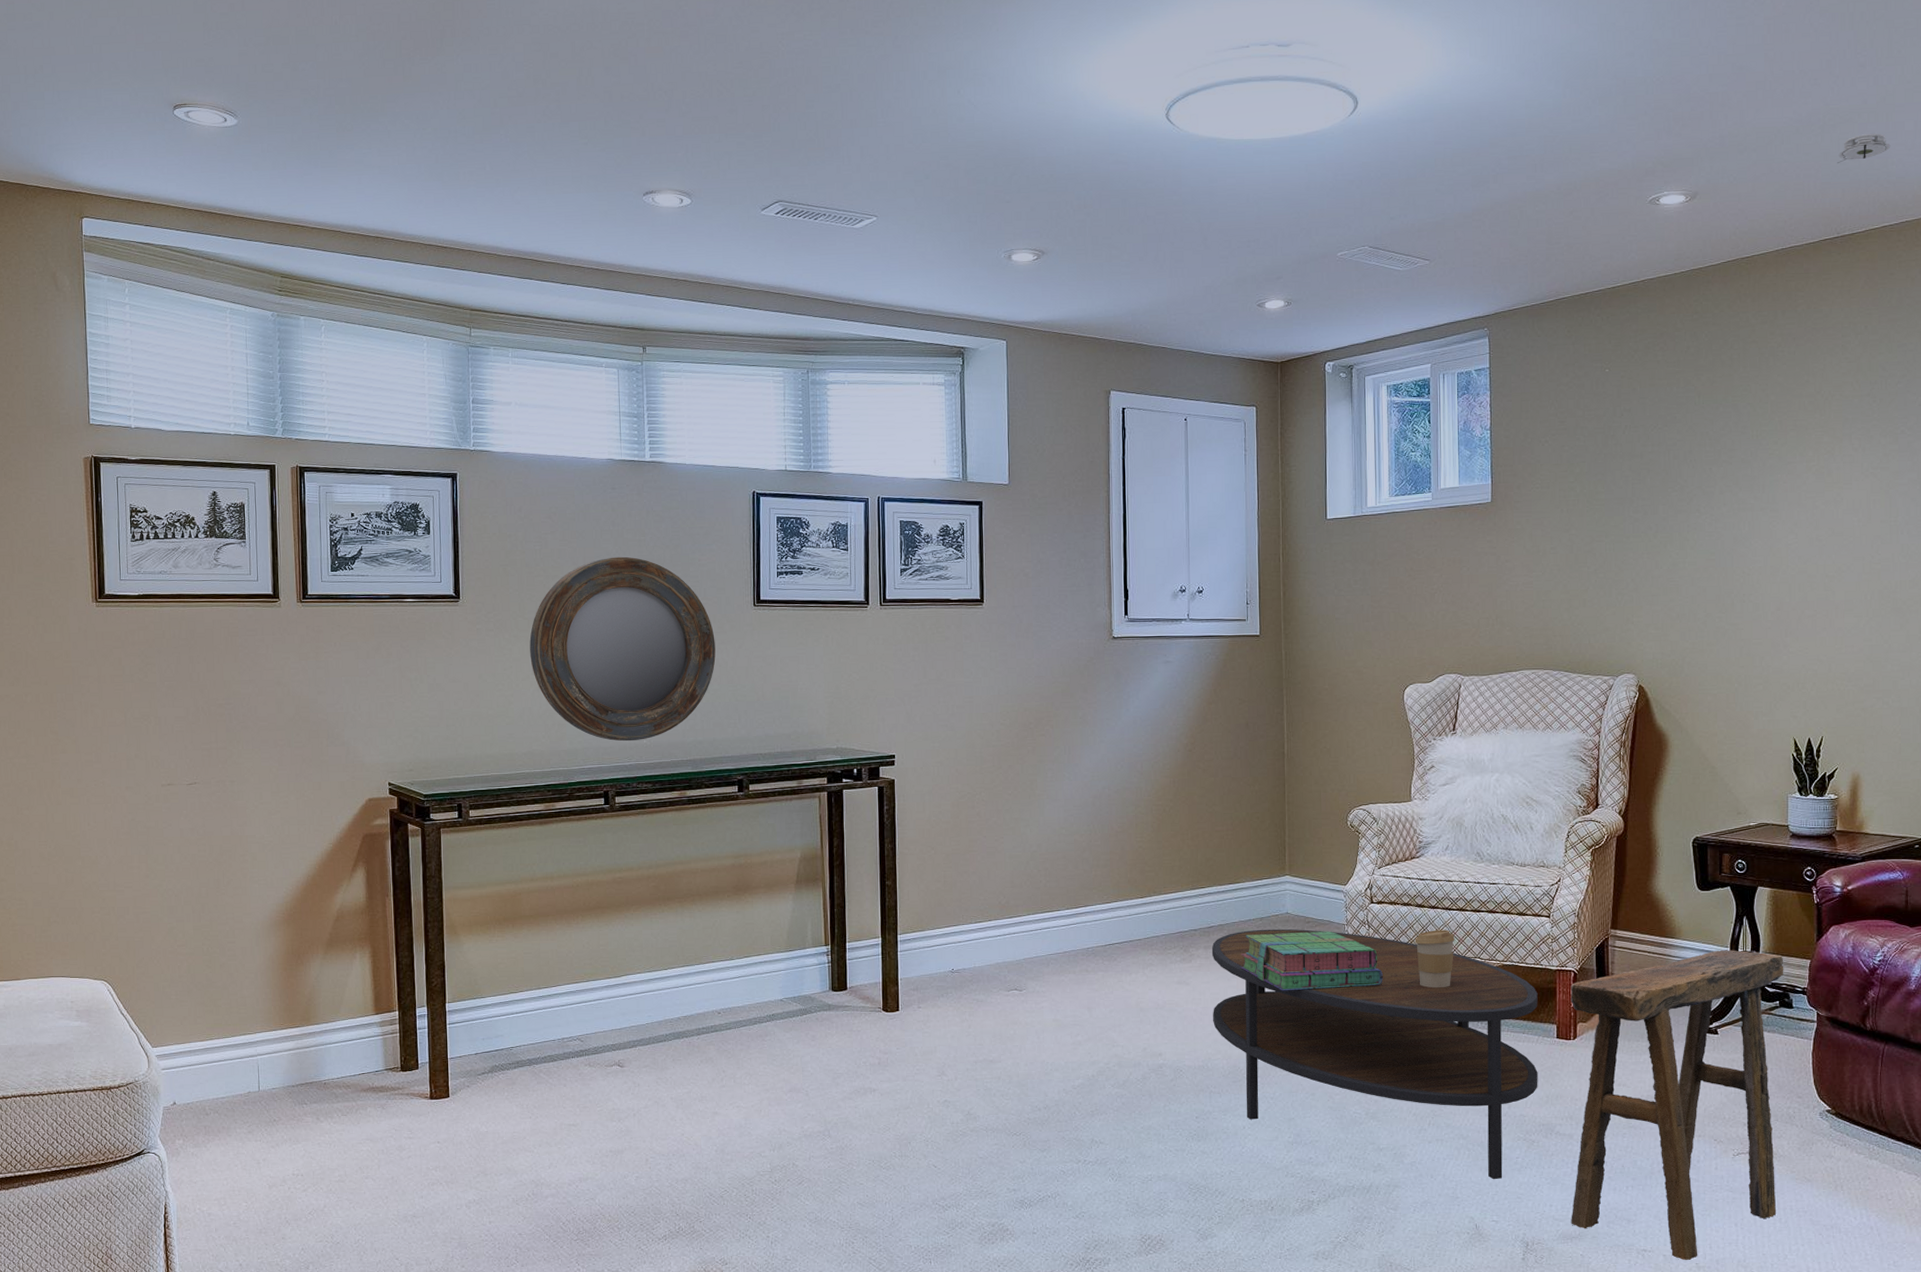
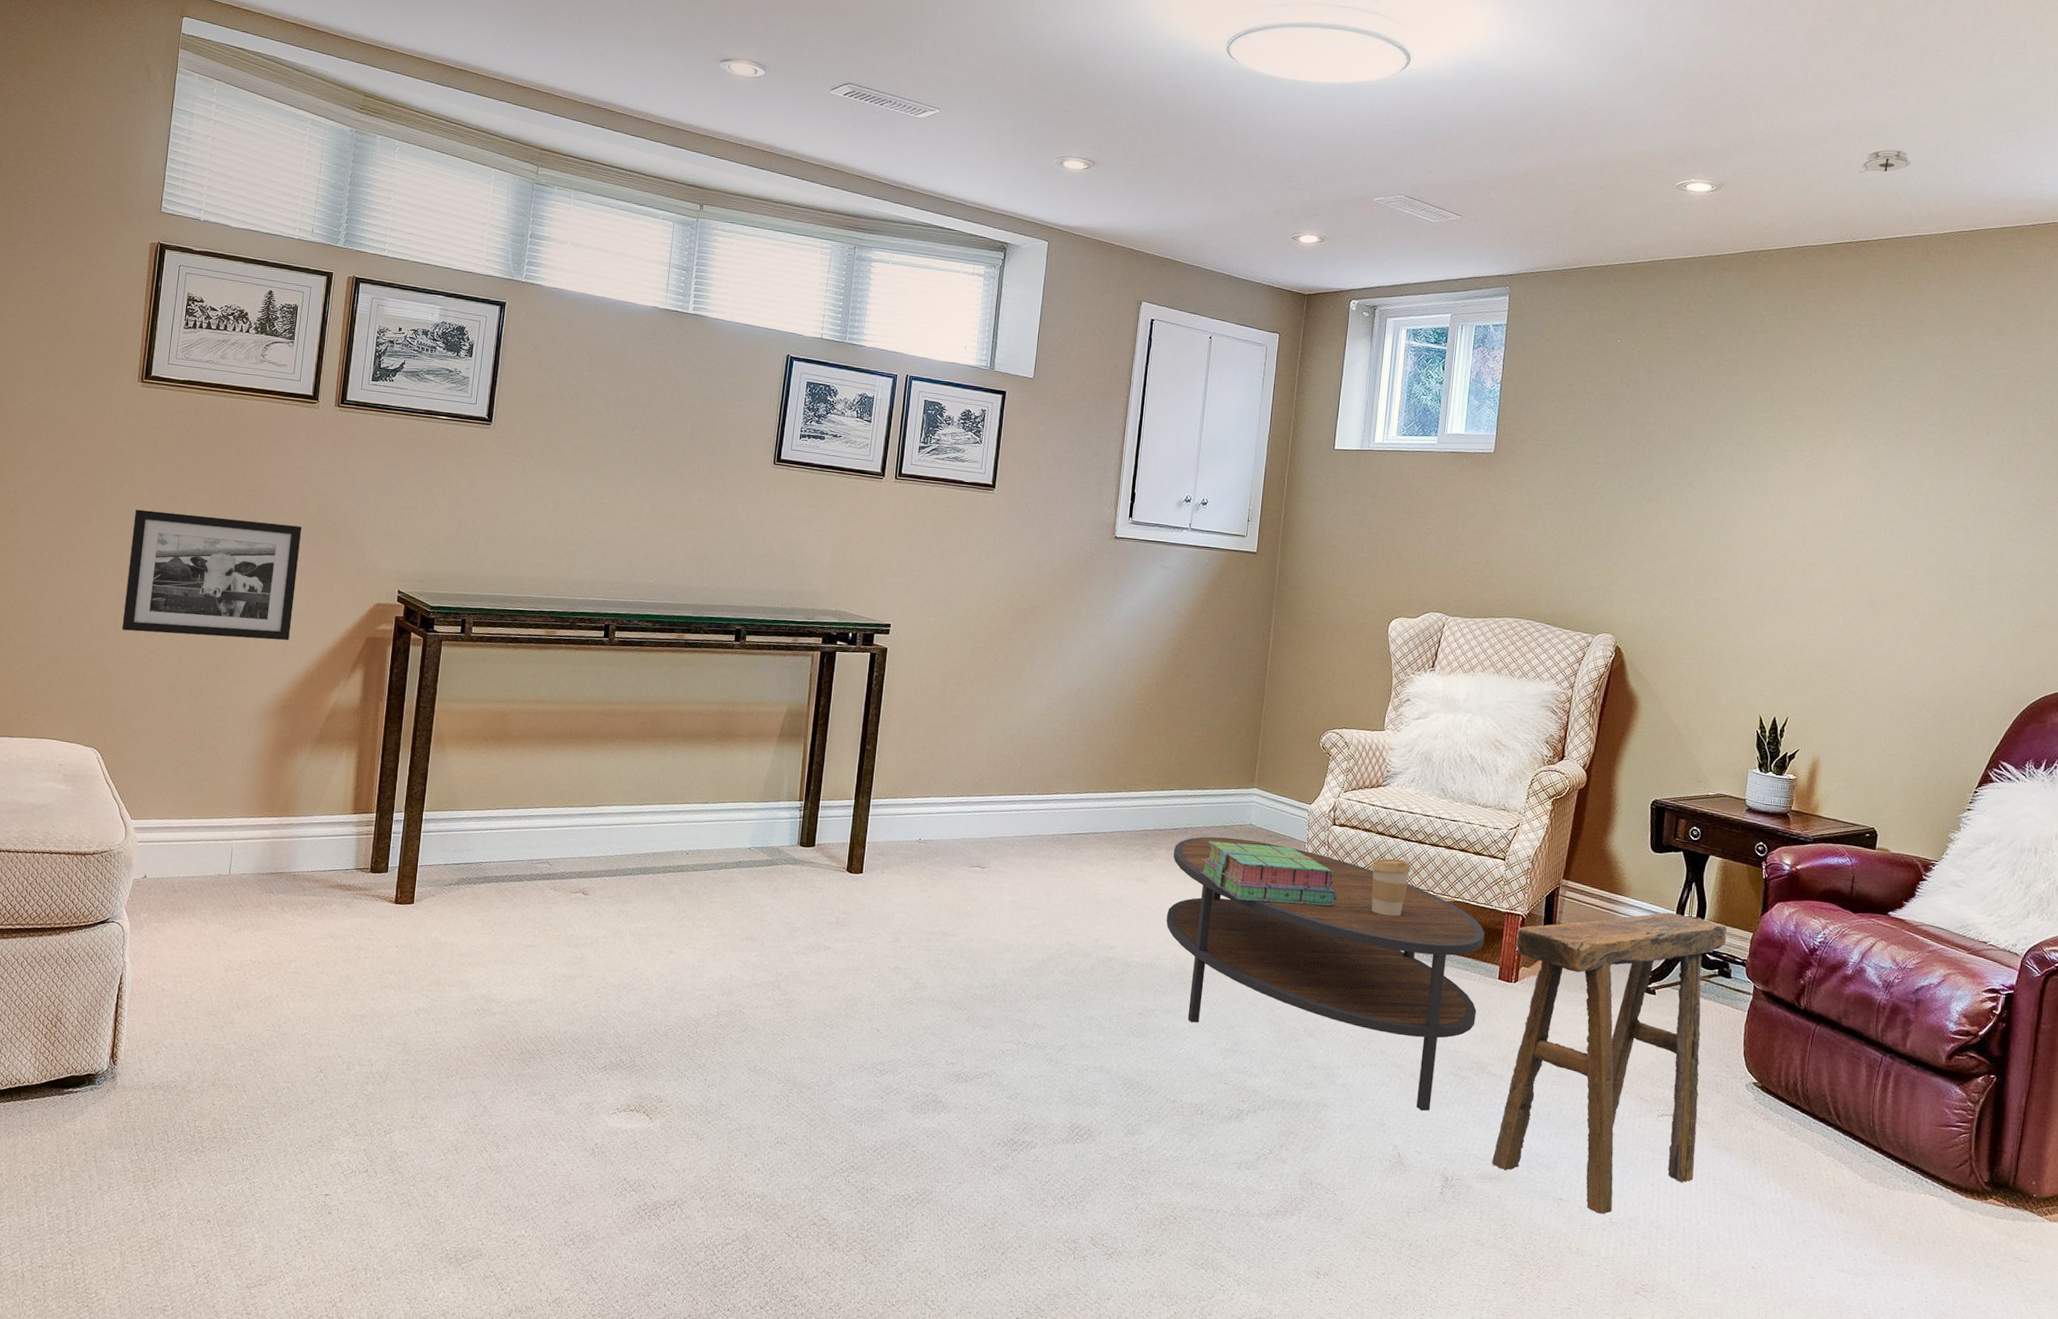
picture frame: none [109,730,285,858] -> present [121,509,302,641]
home mirror: present [529,556,716,742] -> none [551,400,732,580]

